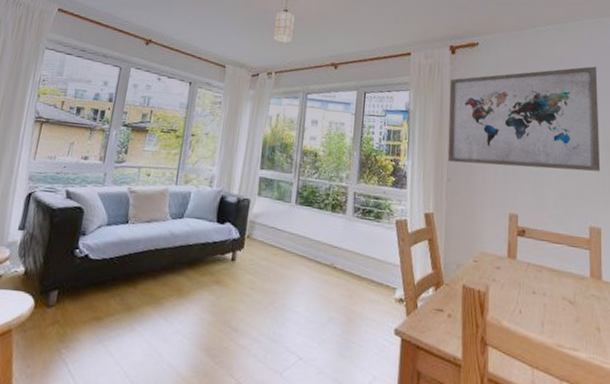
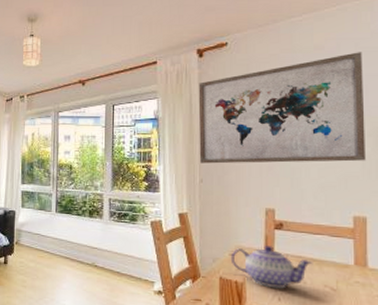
teapot: none [474,253,553,300] -> present [230,246,313,289]

